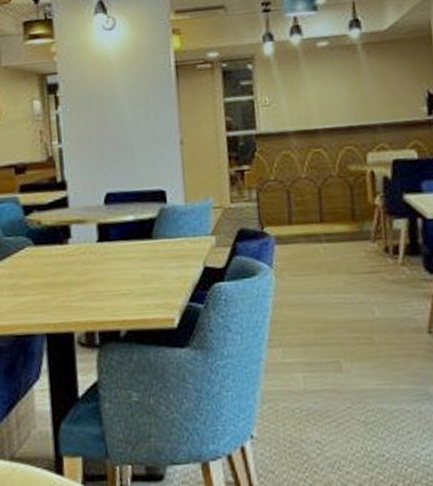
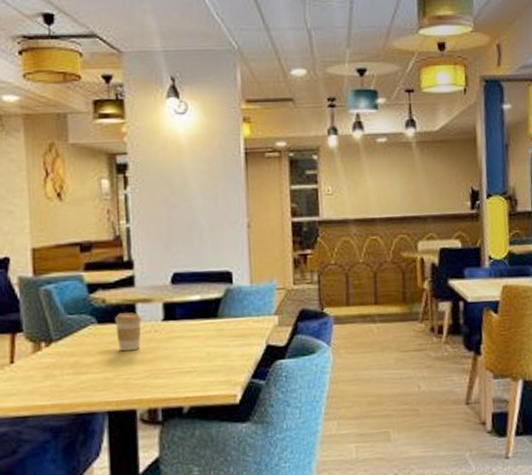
coffee cup: none [49,234,77,274] -> present [114,312,142,352]

